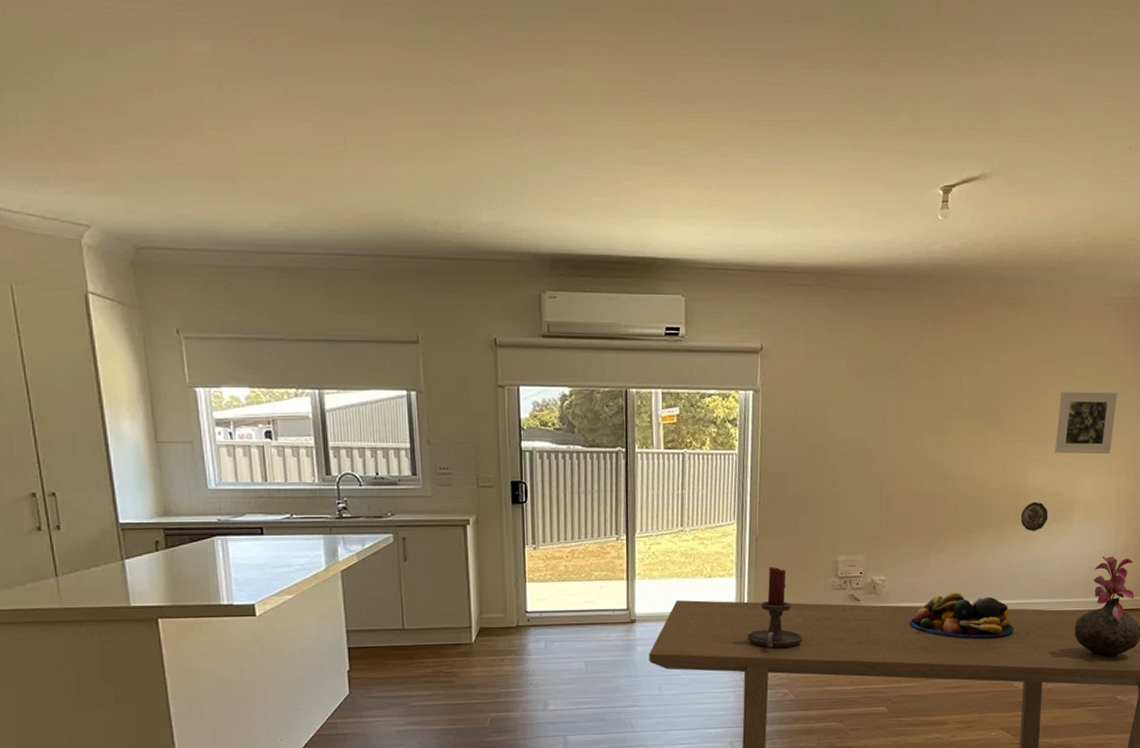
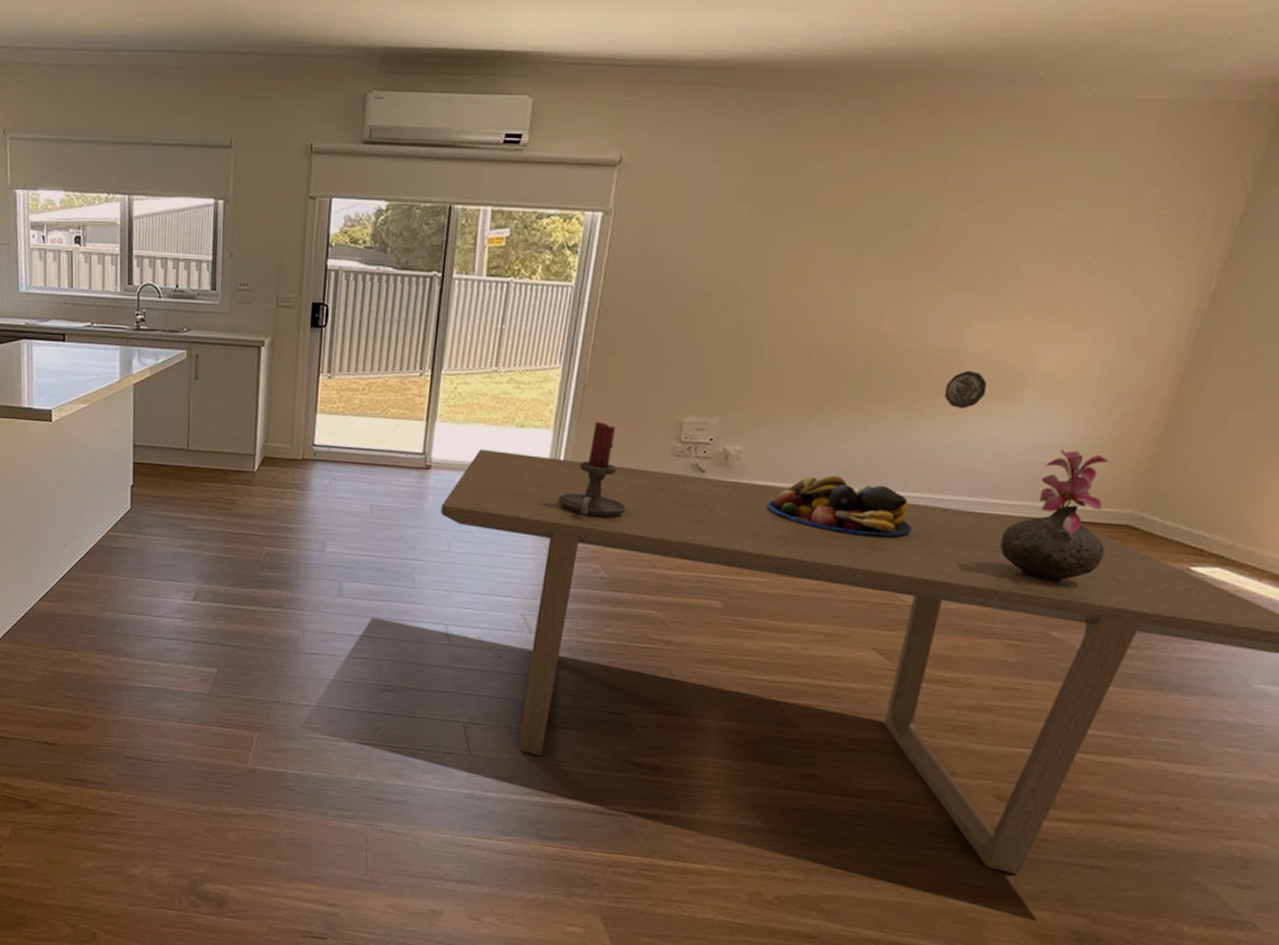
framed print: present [1054,391,1118,454] -> none [1009,227,1125,314]

